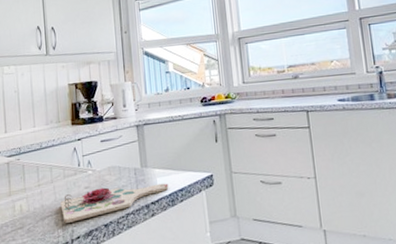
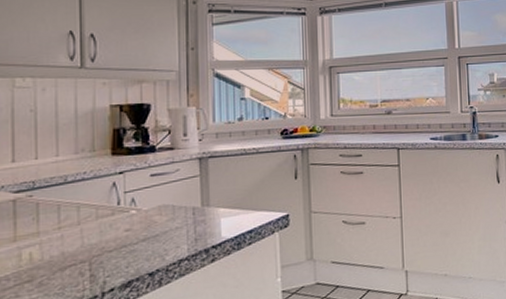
cutting board: present [60,183,169,223] -> none [89,224,235,273]

